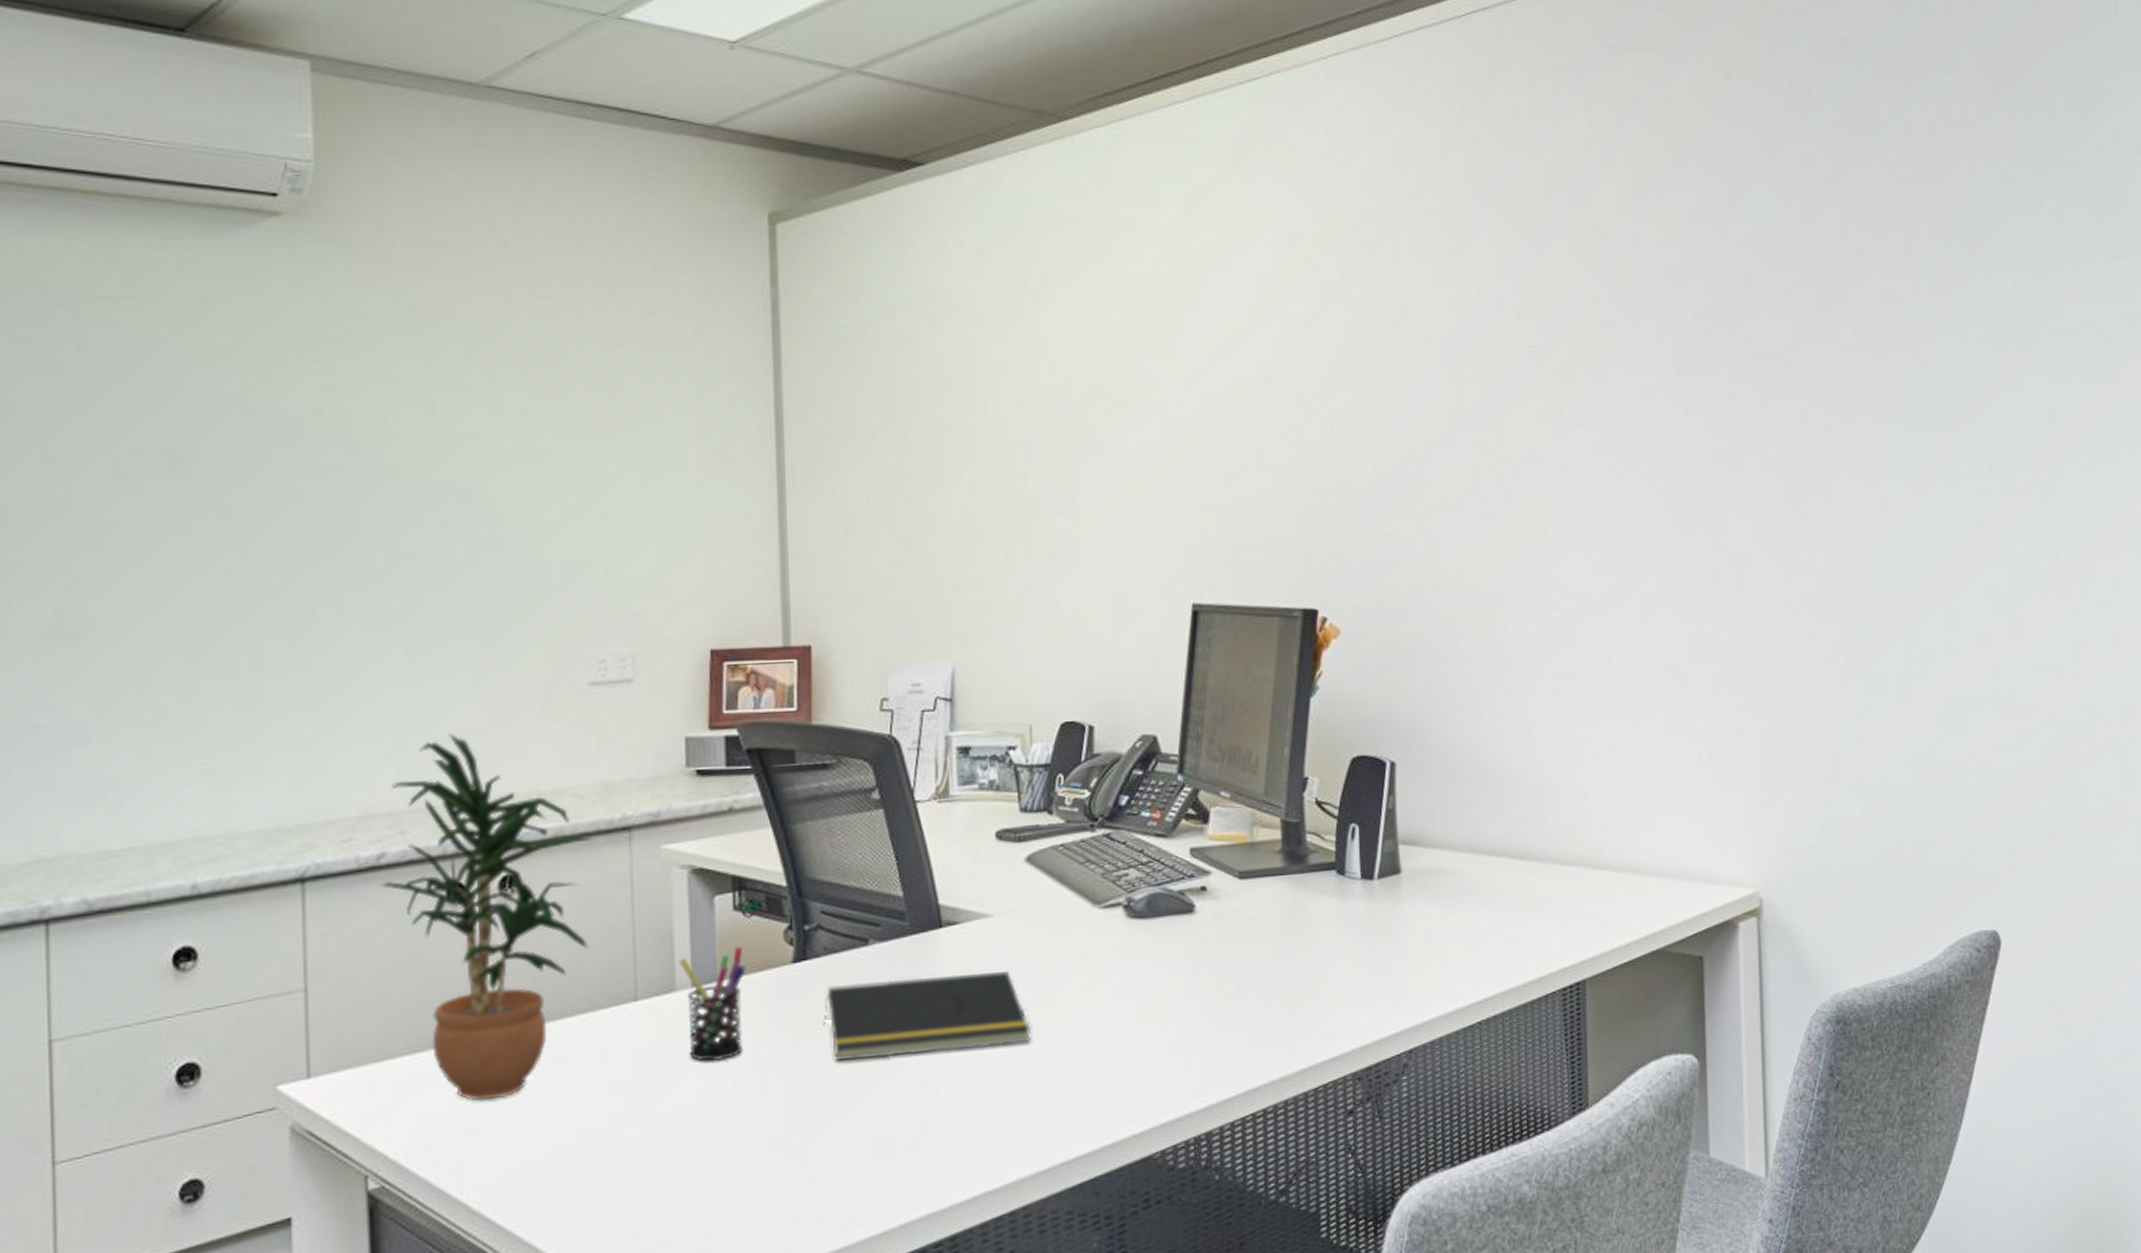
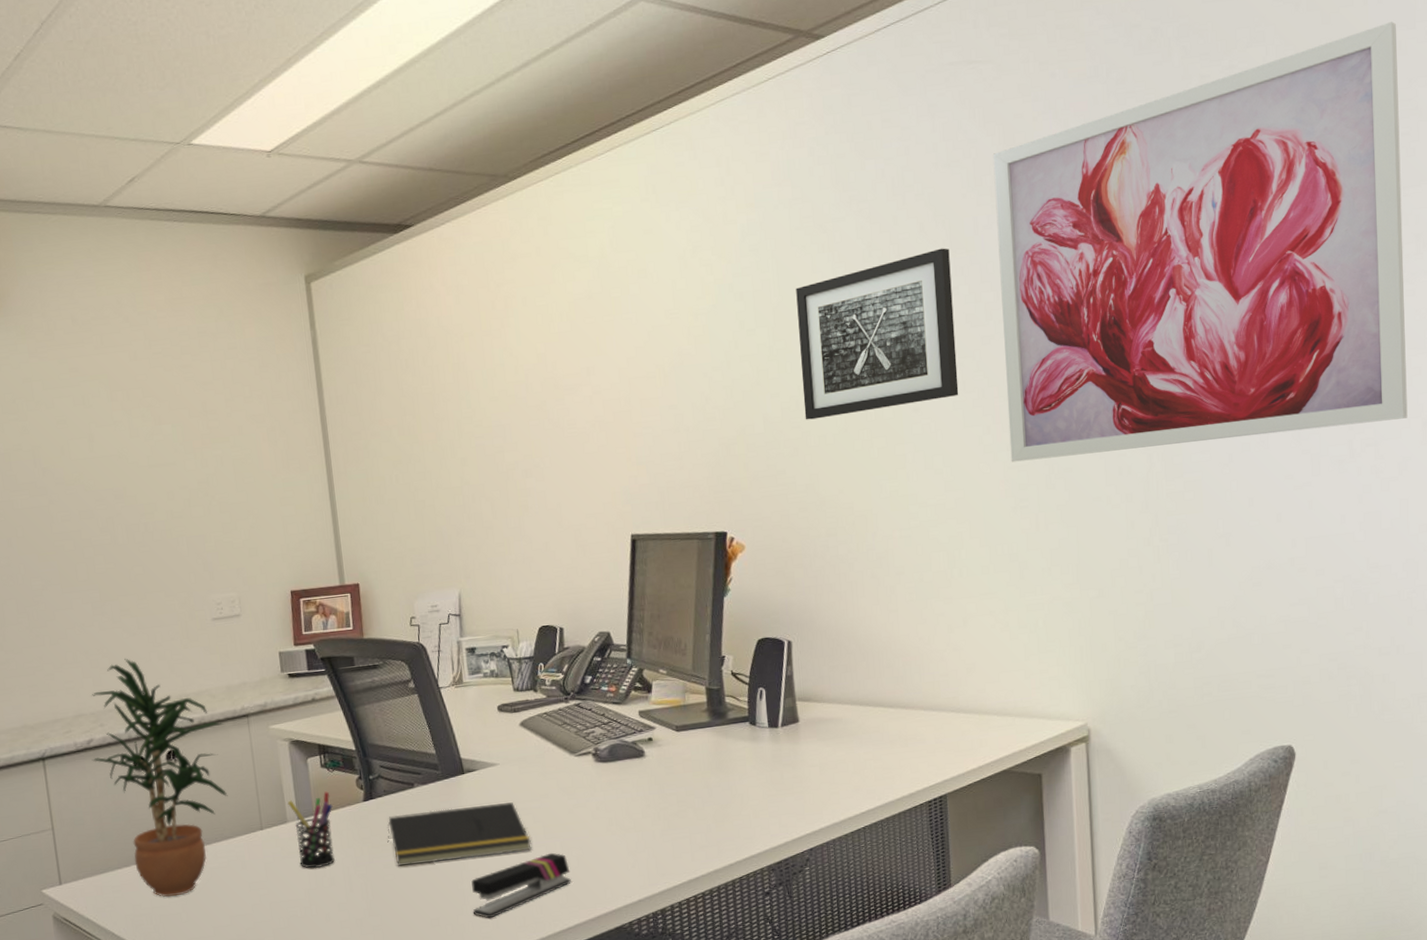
stapler: none [940,1046,1084,1142] -> present [471,852,571,919]
wall art: none [1417,270,1612,471] -> present [796,248,959,420]
wall art: none [1658,67,2120,547] -> present [992,22,1408,462]

